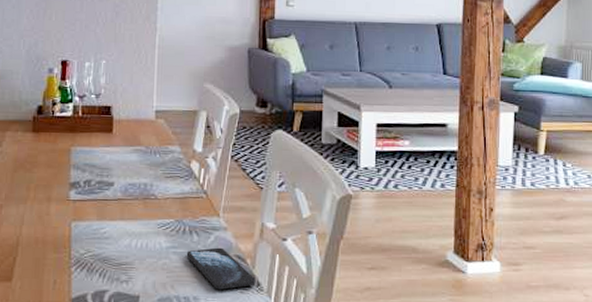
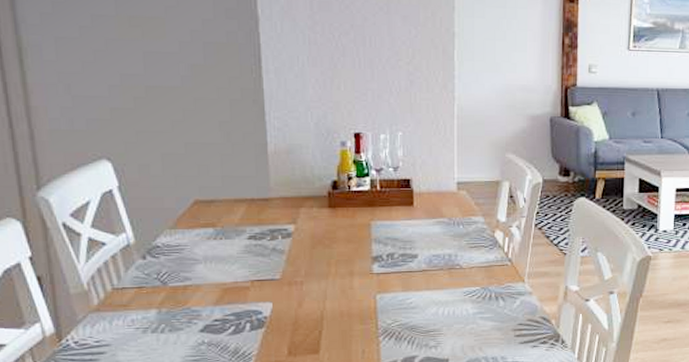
smartphone: present [186,247,256,290] -> none [493,311,560,349]

